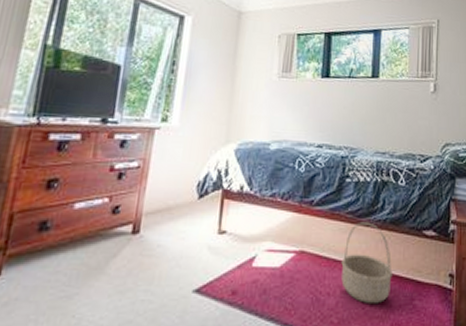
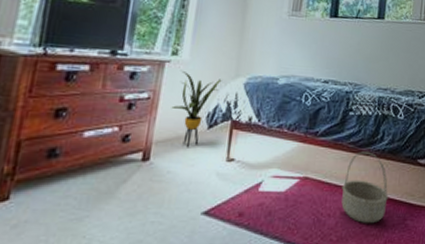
house plant: none [161,138,212,220] -> present [171,71,222,148]

